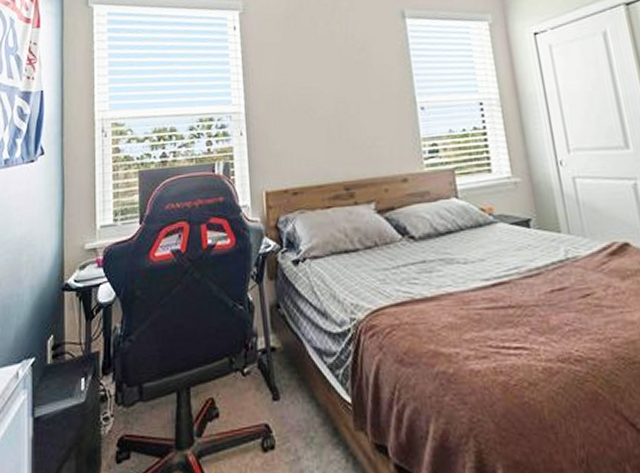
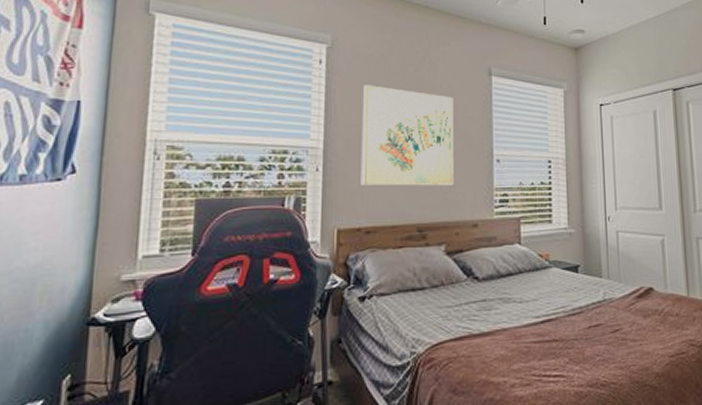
wall art: none [277,44,377,146] -> present [360,85,454,186]

